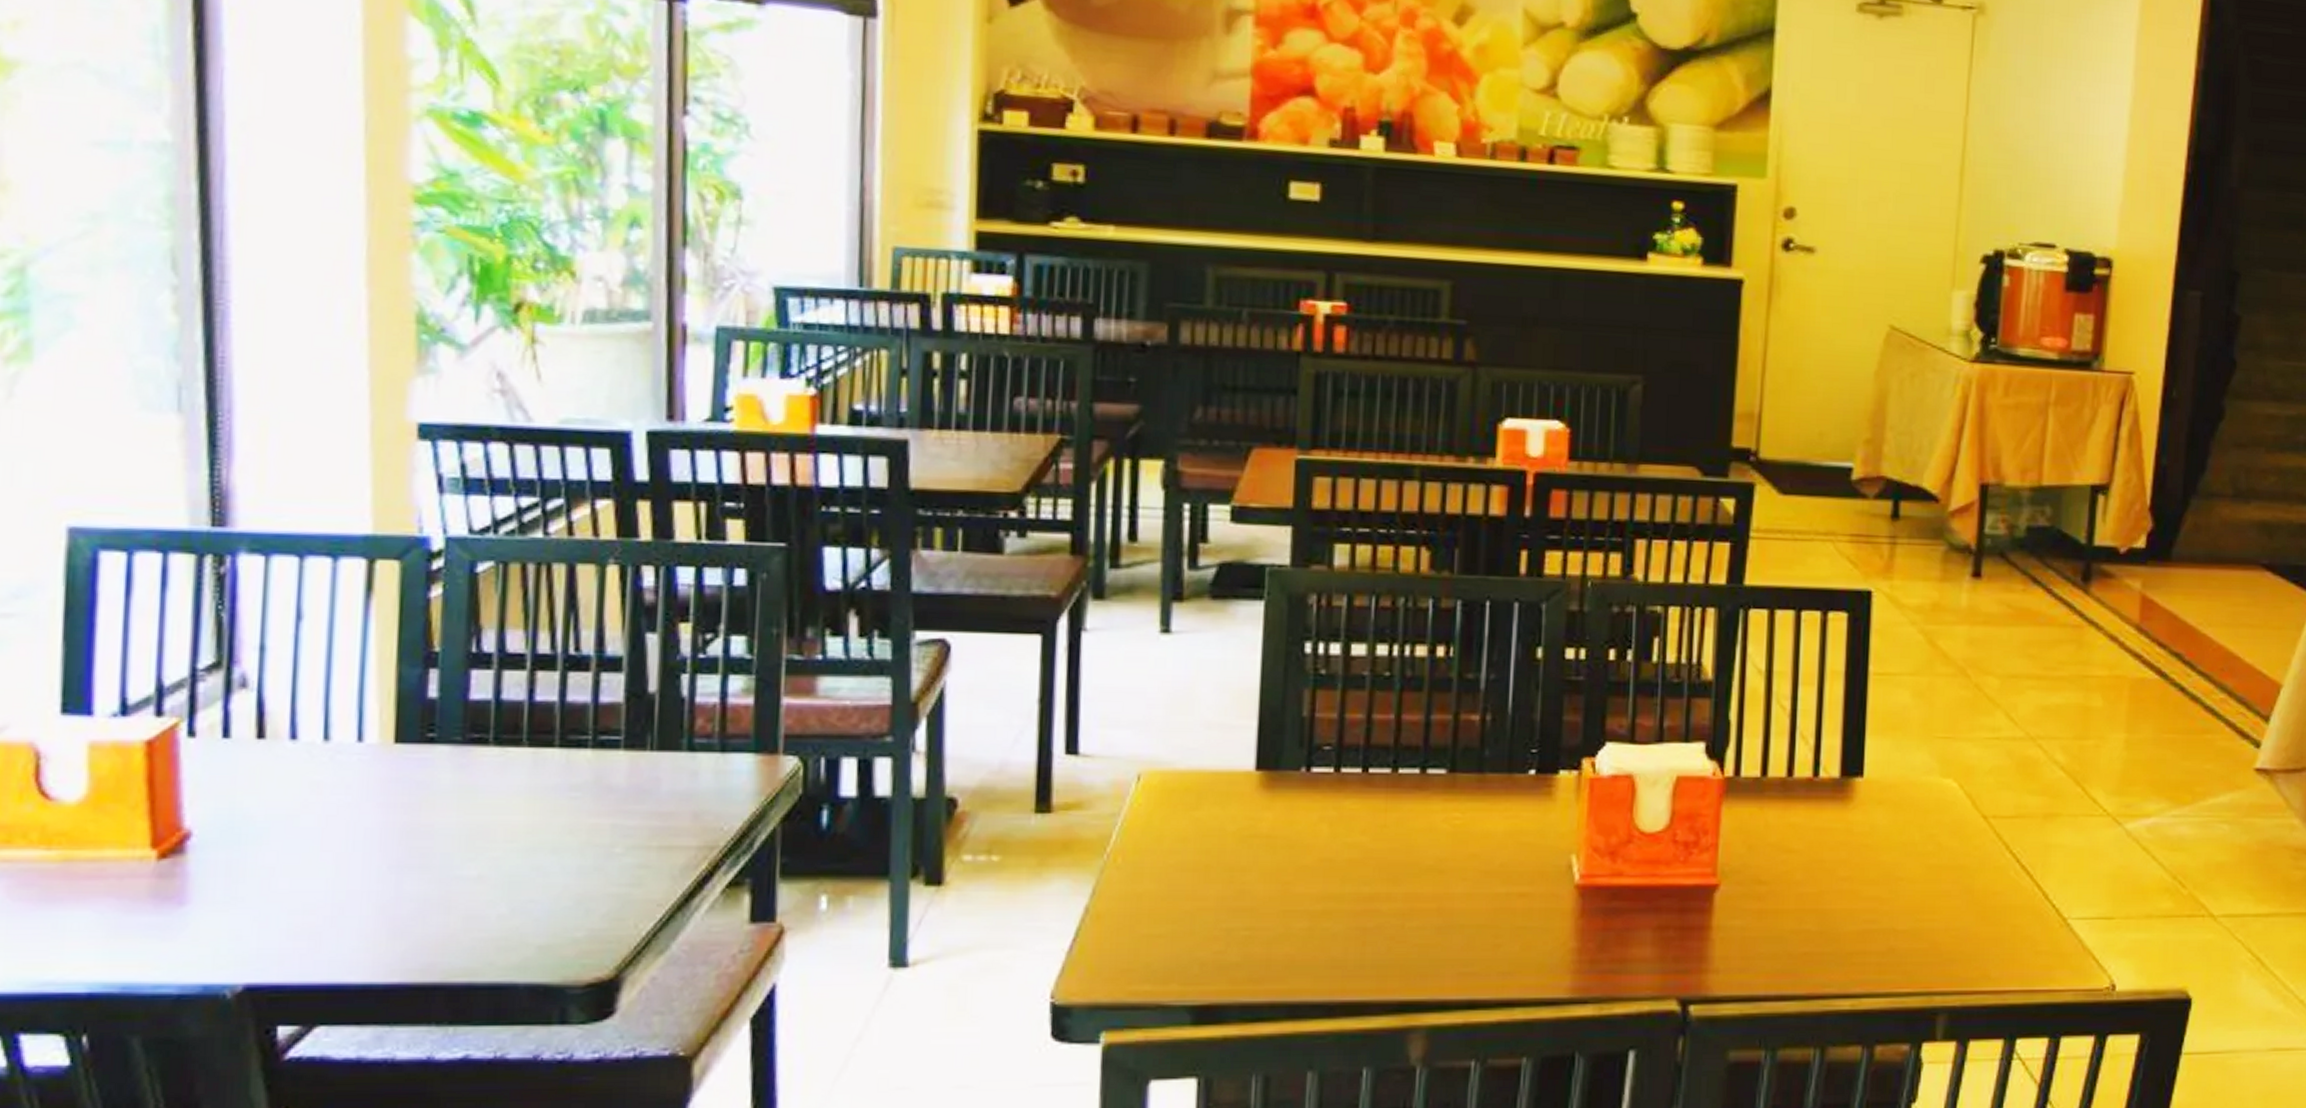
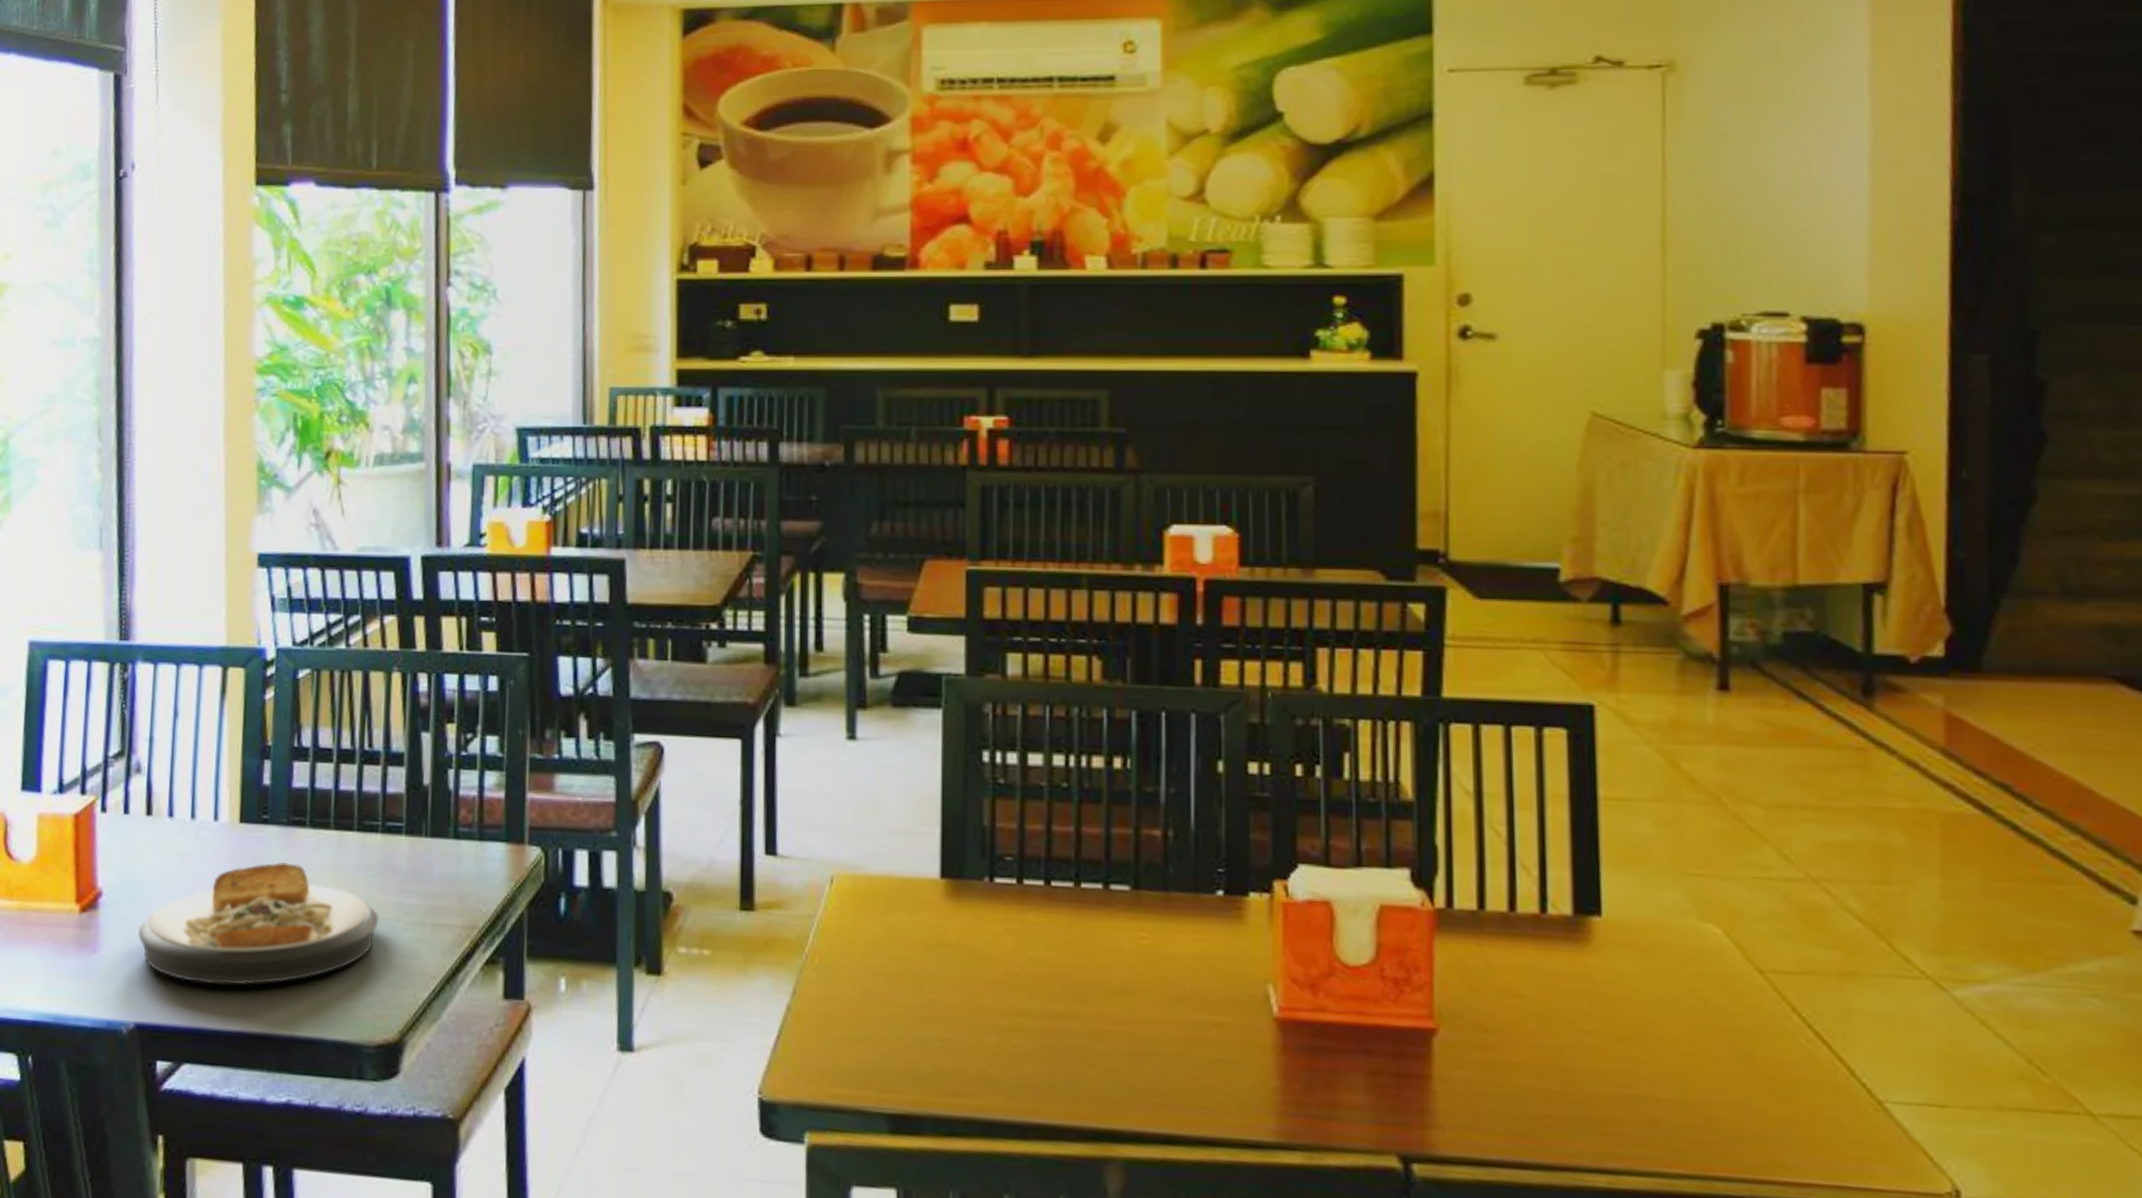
plate: none [246,787,589,933] -> present [137,862,379,986]

